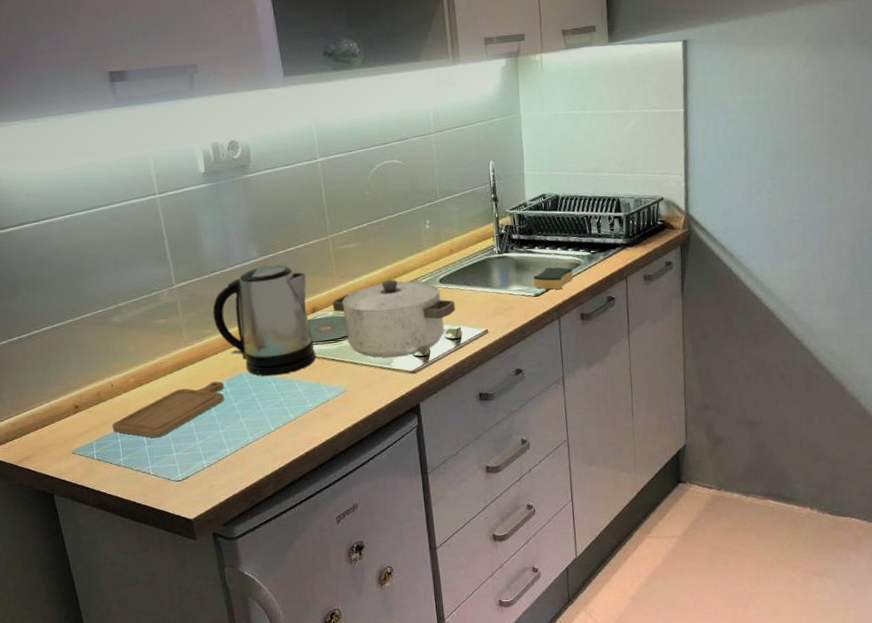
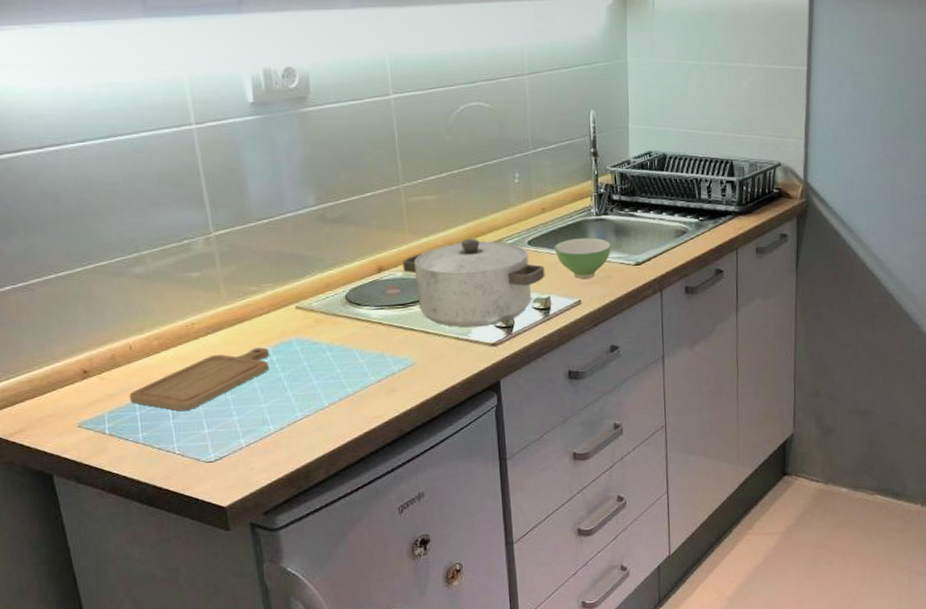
kettle: present [212,265,317,376] -> none [258,215,382,344]
bowl: none [462,273,514,311] -> present [554,237,612,279]
sponge: present [533,267,574,290] -> none [634,233,679,259]

